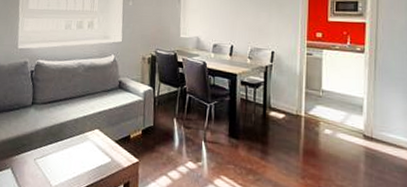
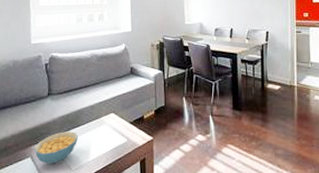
cereal bowl: none [15,144,60,178] -> present [34,131,78,164]

